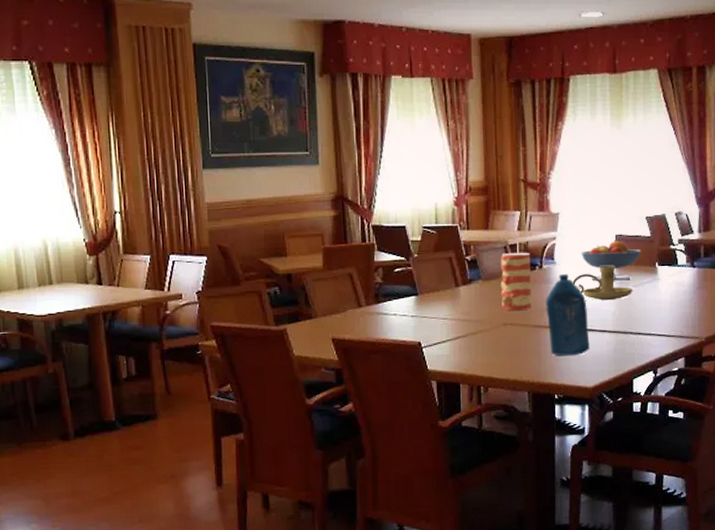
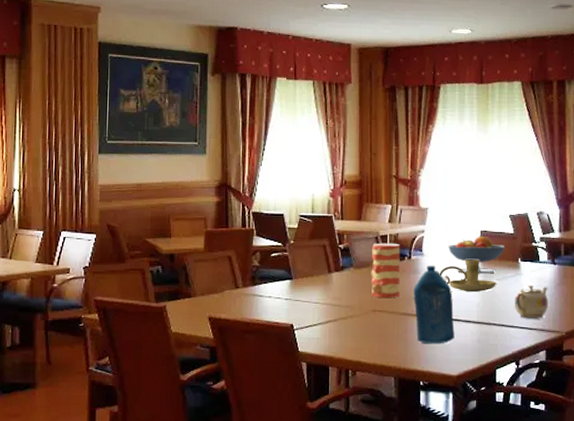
teapot: none [651,289,687,326] -> present [514,284,548,319]

